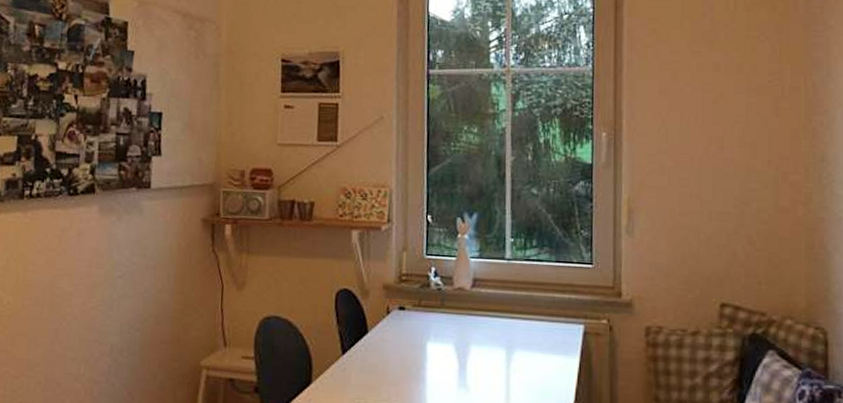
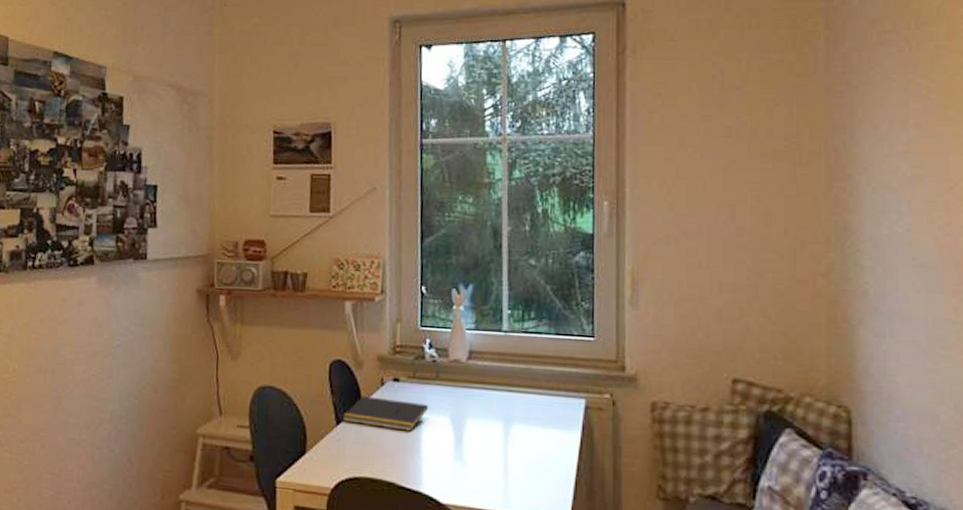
notepad: none [348,324,434,360] -> present [342,396,429,432]

